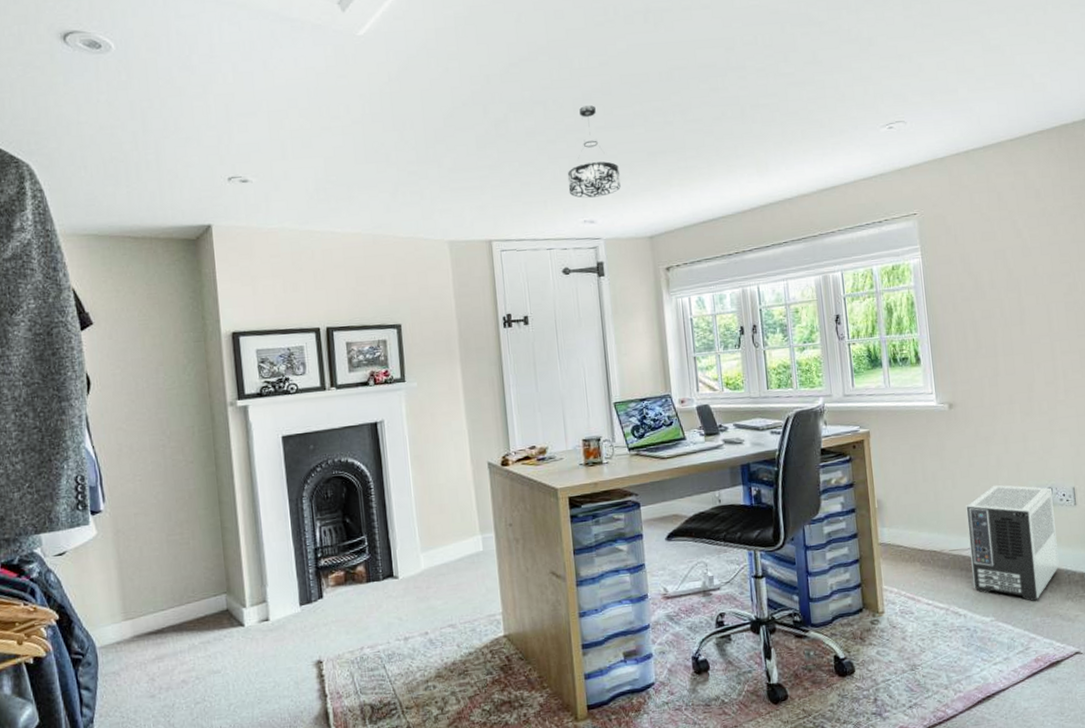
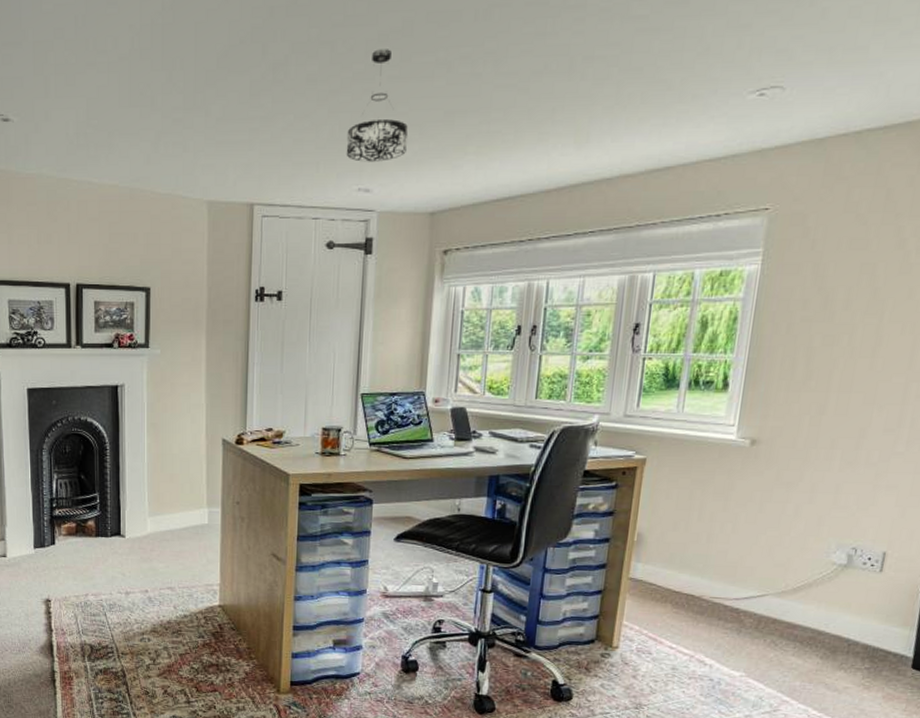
air purifier: present [966,485,1059,602] -> none [728,536,855,666]

